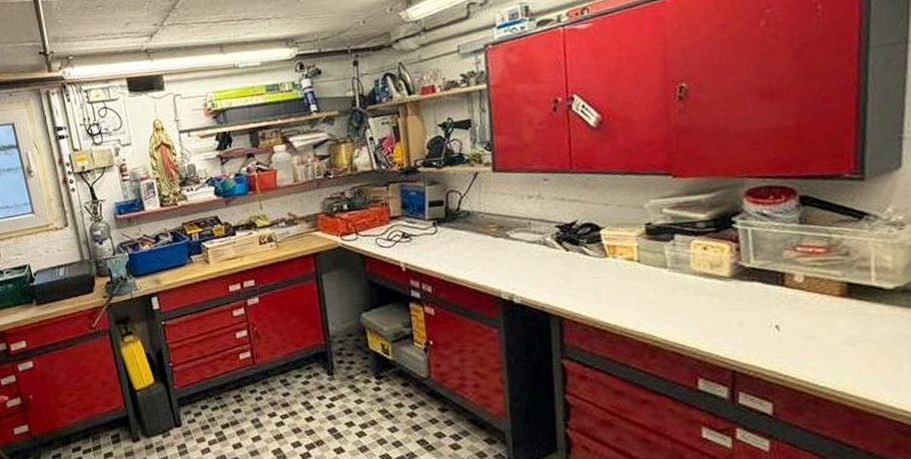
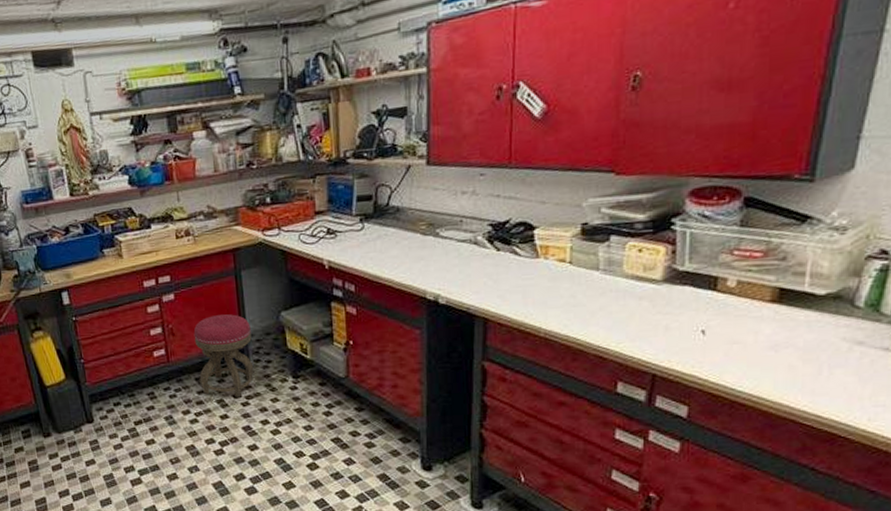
stool: none [278,316,338,399] -> present [193,314,254,398]

